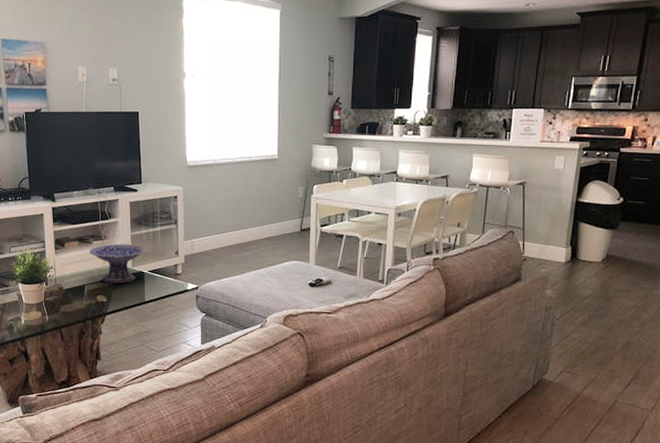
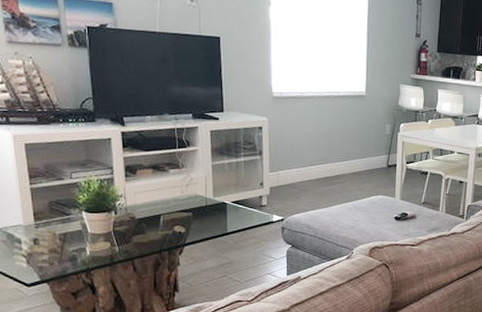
decorative bowl: present [89,244,147,284] -> none [165,173,229,214]

